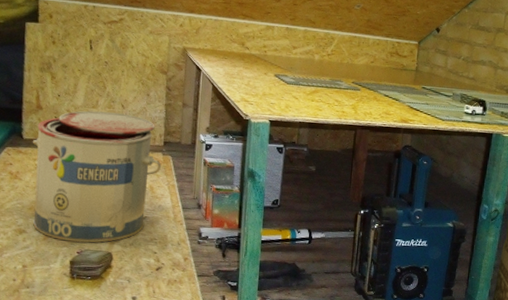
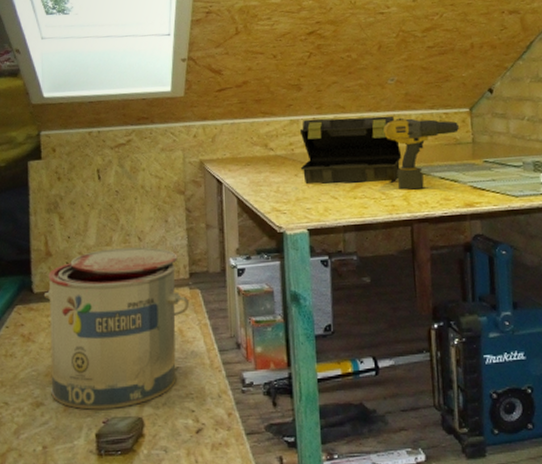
toolbox: none [270,27,357,92] -> present [299,115,402,185]
power drill: none [344,39,408,102] -> present [382,117,460,191]

